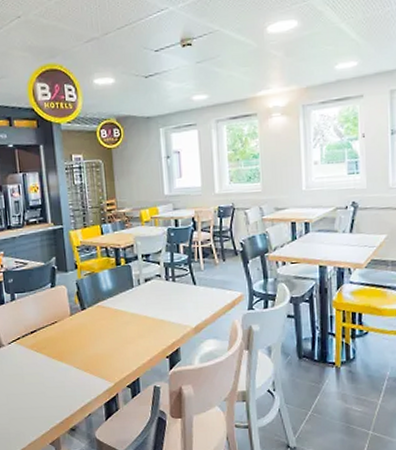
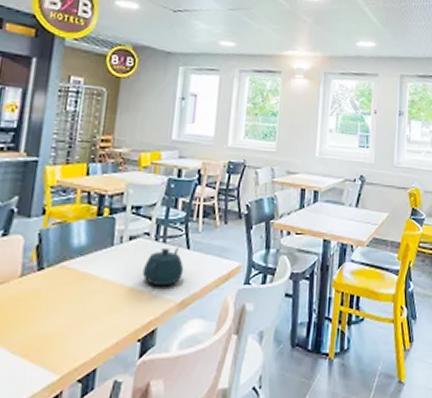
teapot: none [160,284,194,316] -> present [142,247,184,286]

